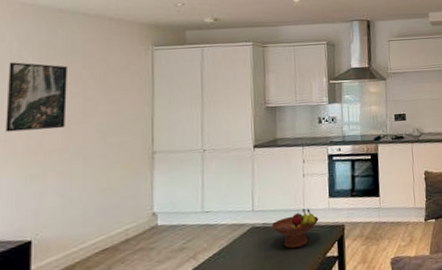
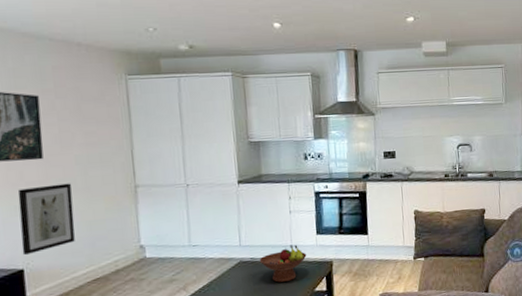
wall art: none [32,151,90,226] -> present [17,183,75,256]

